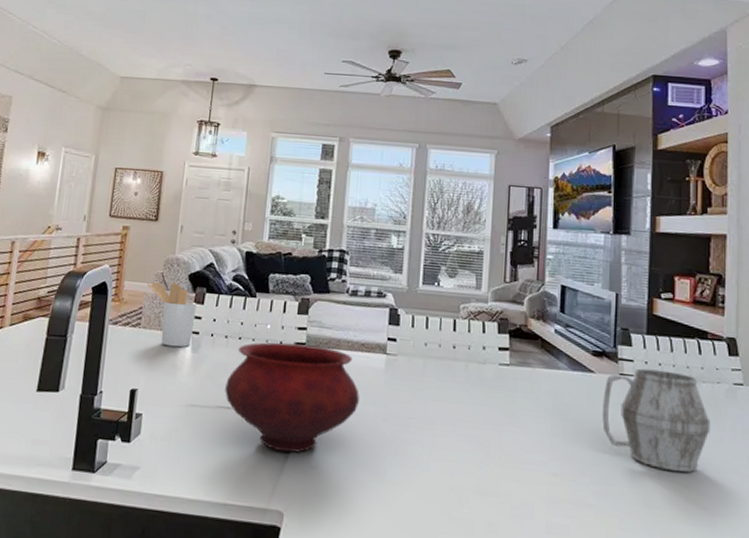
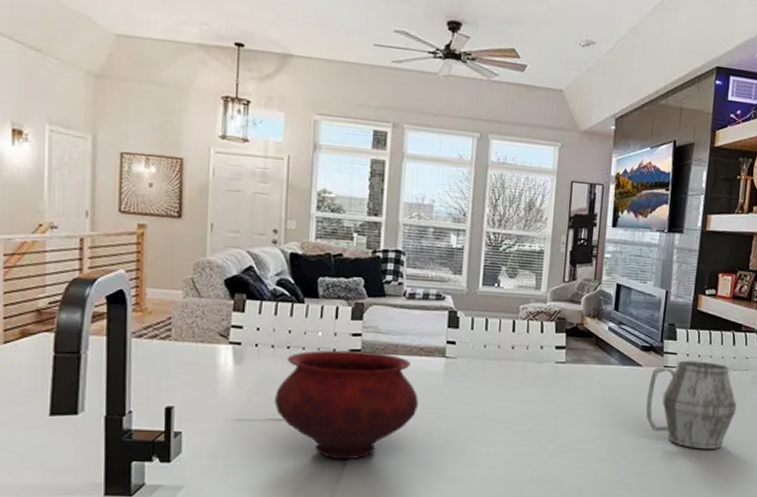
utensil holder: present [146,282,197,348] -> none [174,289,236,360]

